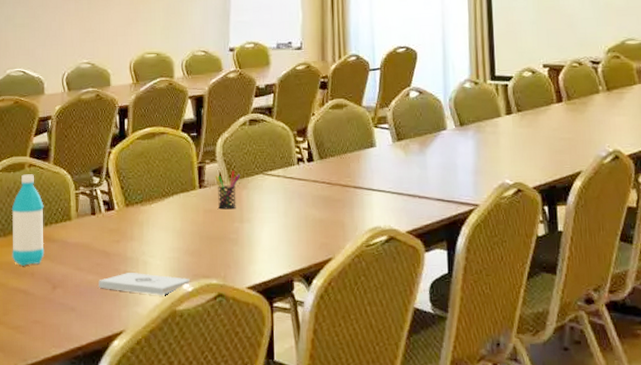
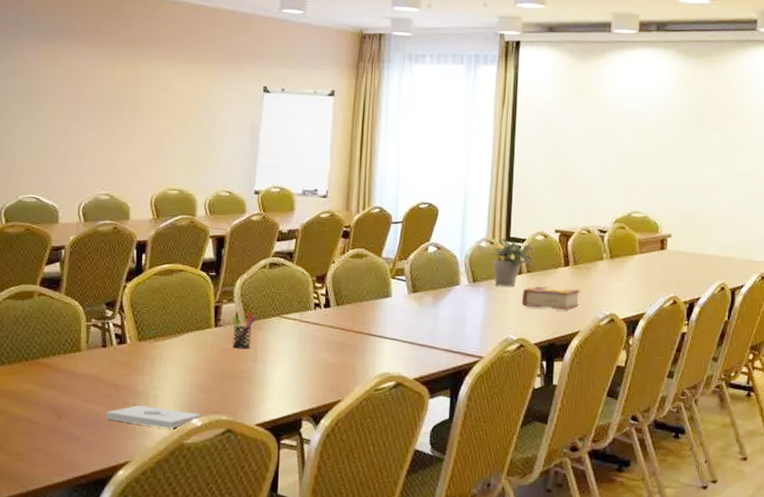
water bottle: present [11,174,45,266] -> none [16,303,53,394]
potted plant: none [476,78,521,128] -> present [491,238,533,287]
book: none [514,125,579,149] -> present [522,286,580,310]

